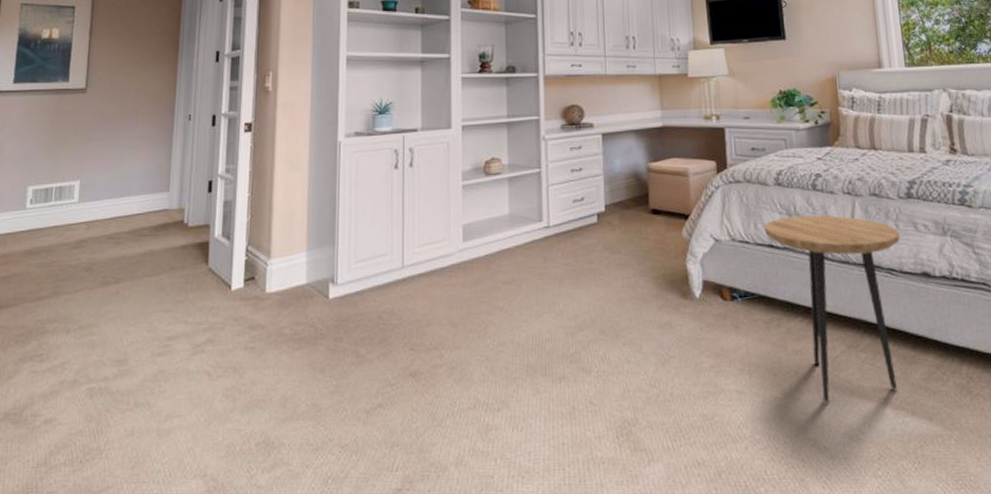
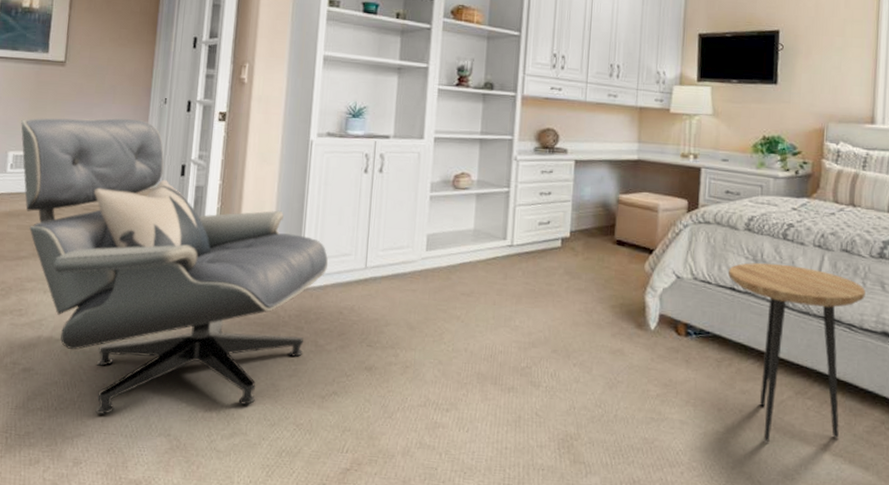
lounge chair: none [41,139,365,461] -> present [21,118,329,414]

